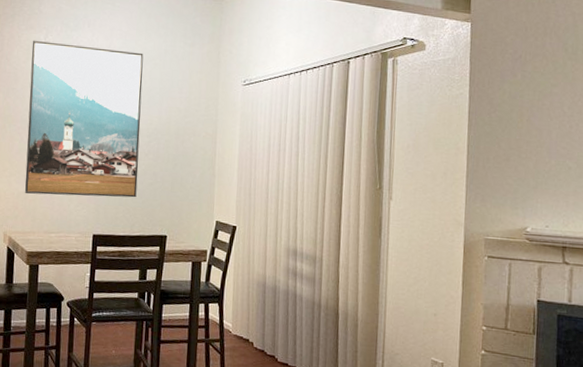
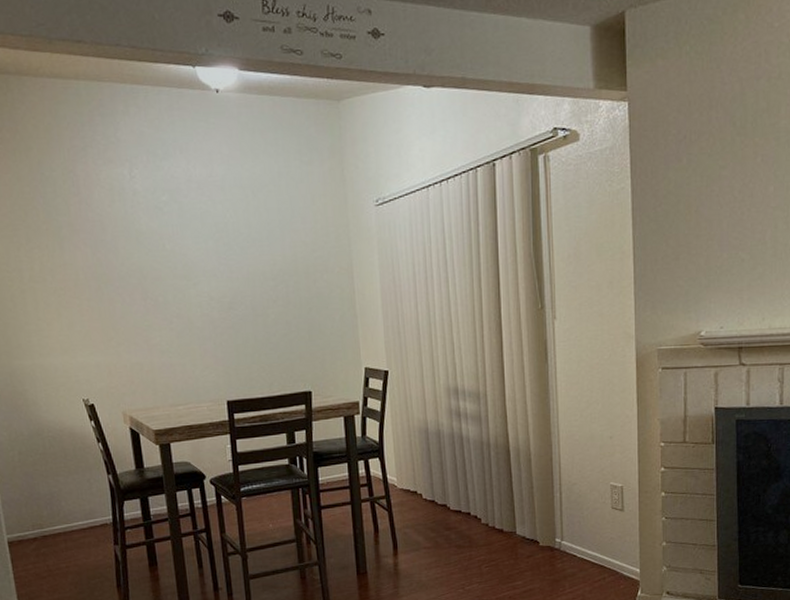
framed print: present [25,40,144,198] -> none [114,176,270,365]

